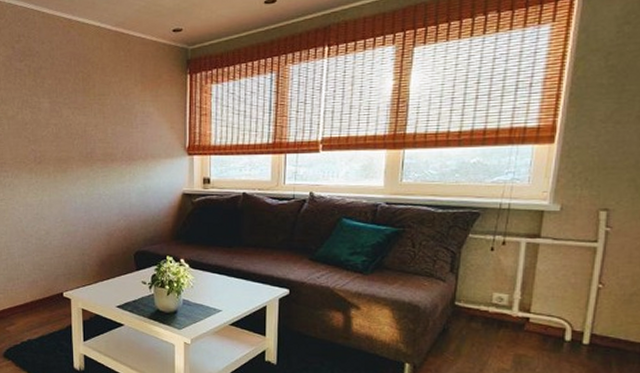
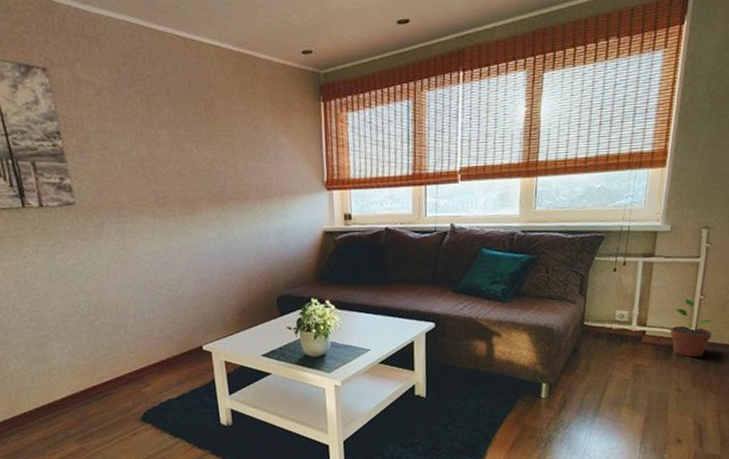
potted plant: none [561,287,614,353] -> present [671,299,712,358]

